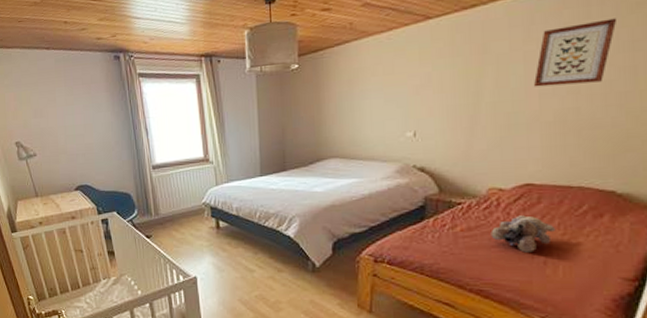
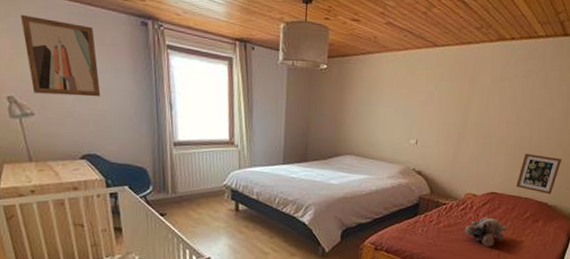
wall art: none [19,69,86,136] -> present [21,14,101,97]
wall art: present [534,18,618,87] -> none [505,72,561,119]
picture frame: none [561,129,633,180] -> present [515,154,562,195]

